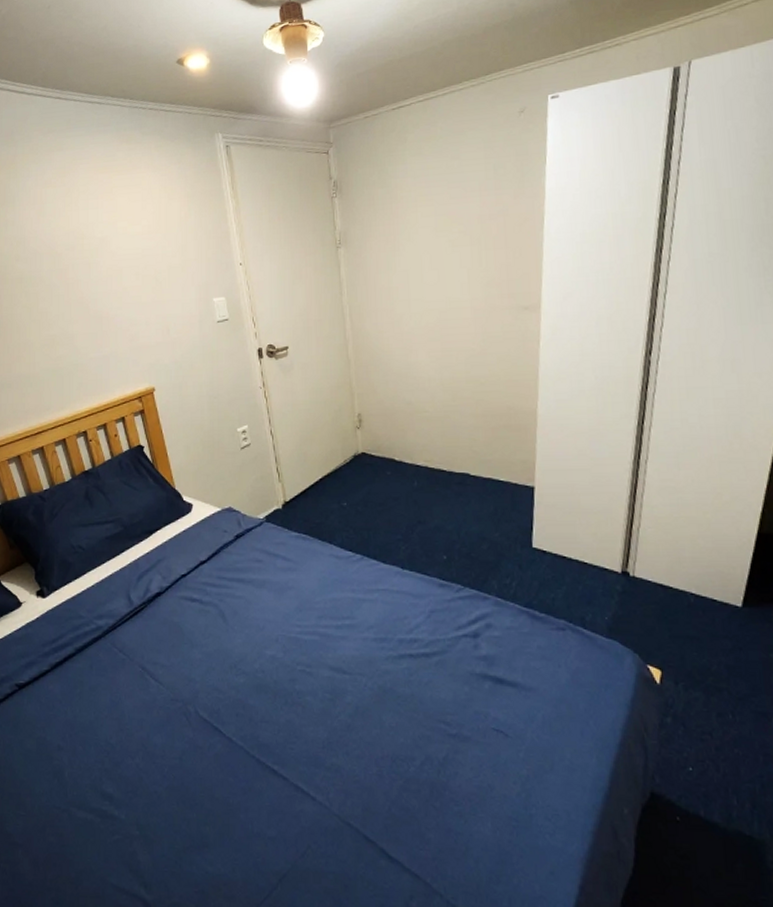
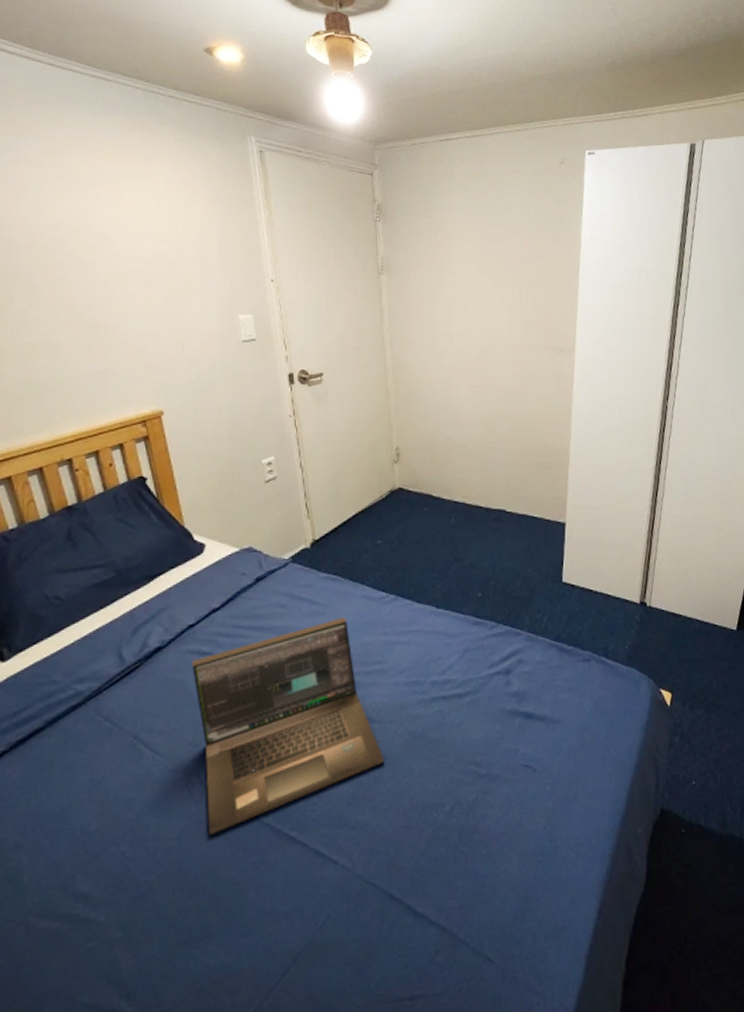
laptop: none [185,573,356,759] -> present [192,616,384,835]

